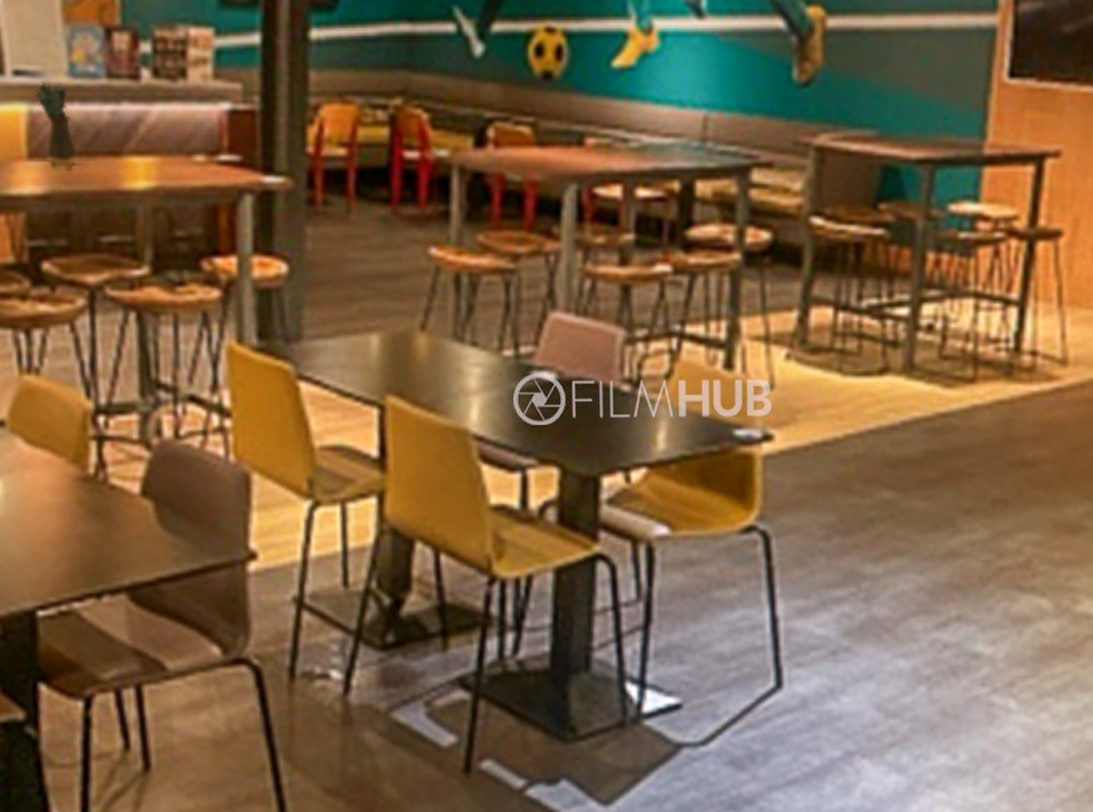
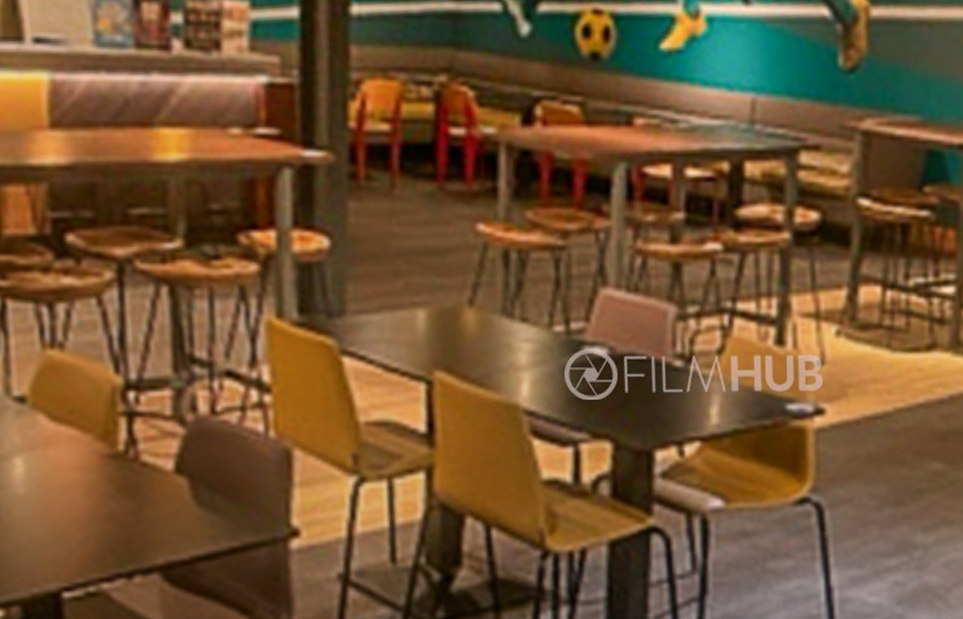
vase: present [35,81,77,171] -> none [58,50,104,141]

